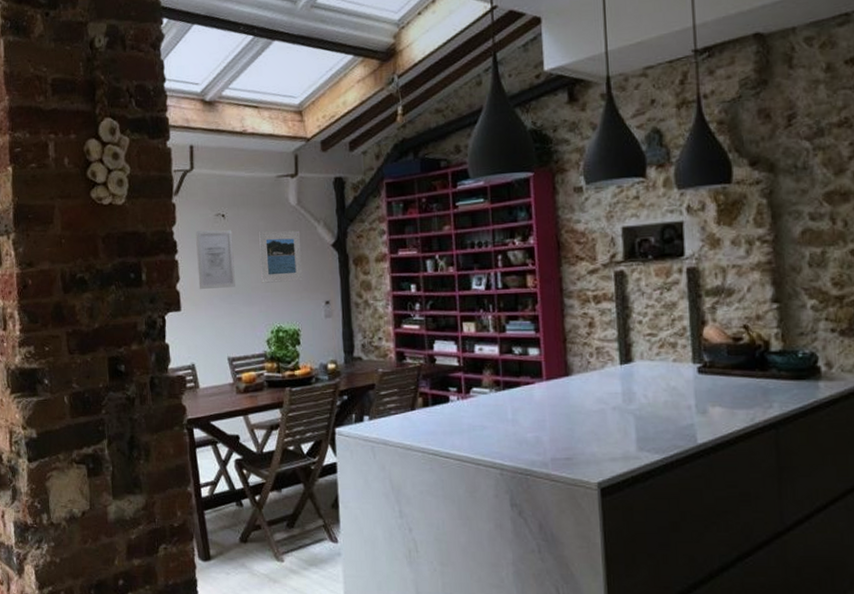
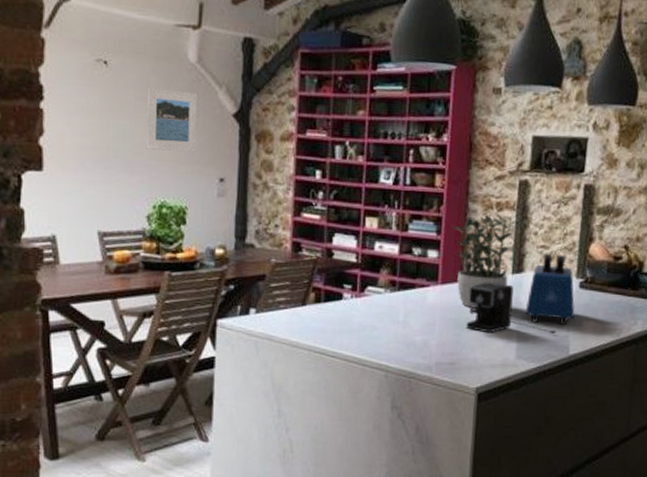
wall art: present [196,229,235,290] -> none [68,76,116,150]
potted plant: none [550,304,620,402] -> present [452,211,519,308]
coffee maker: none [576,374,679,426] -> present [466,282,557,334]
toaster: none [641,341,697,413] -> present [526,254,575,325]

